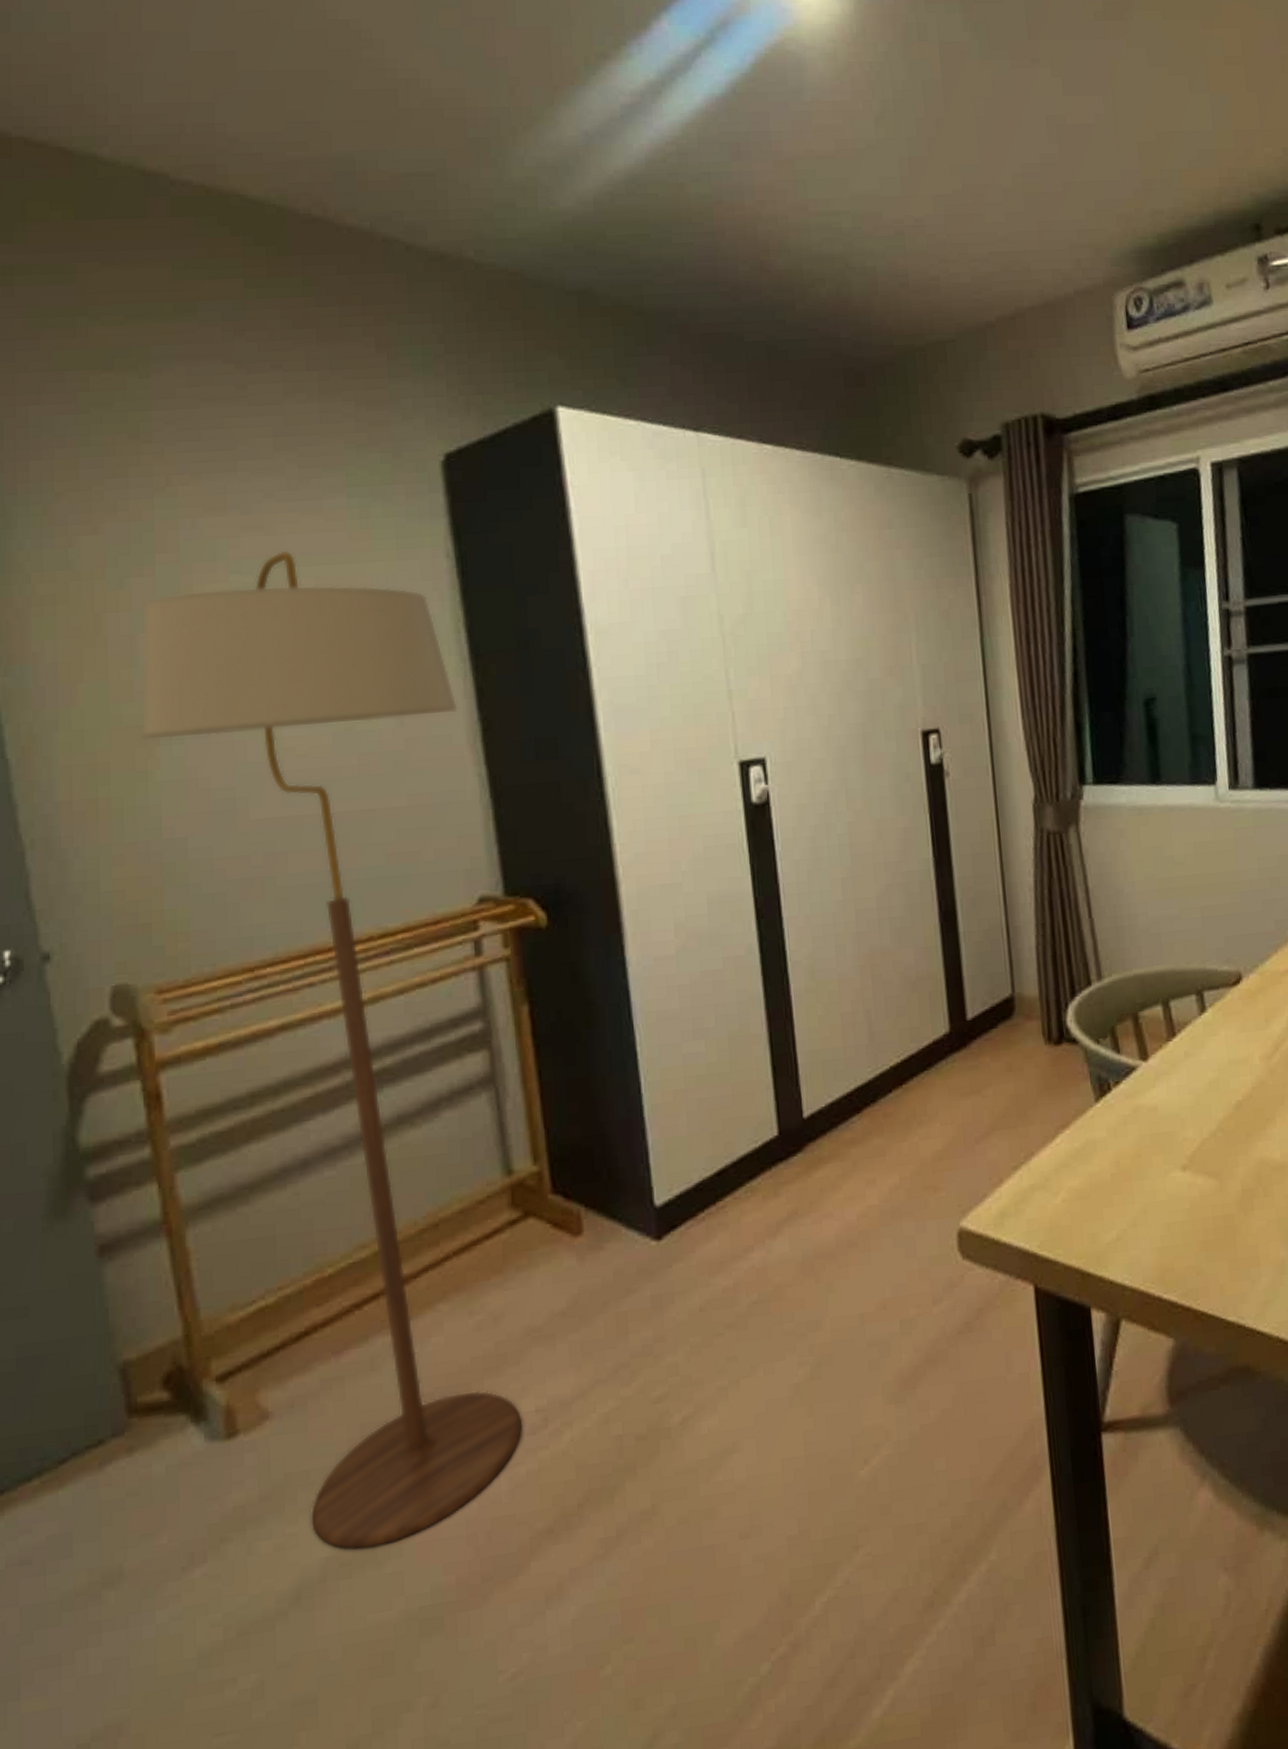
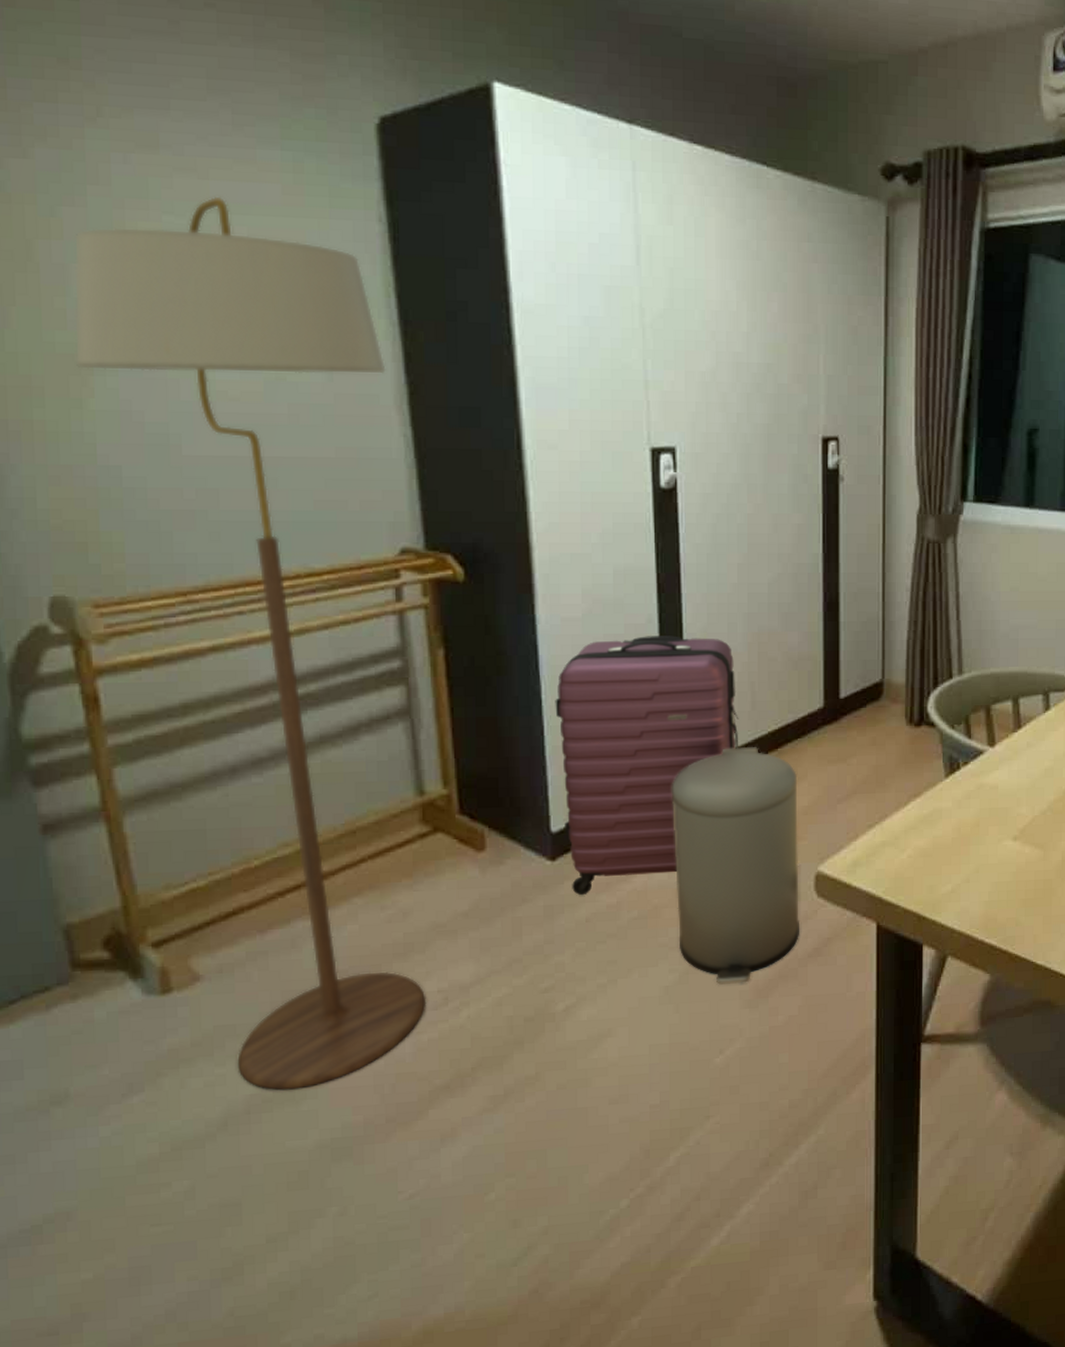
suitcase: none [651,964,859,1279] -> present [555,635,739,895]
pedal bin: none [786,1085,946,1377] -> present [671,747,799,985]

